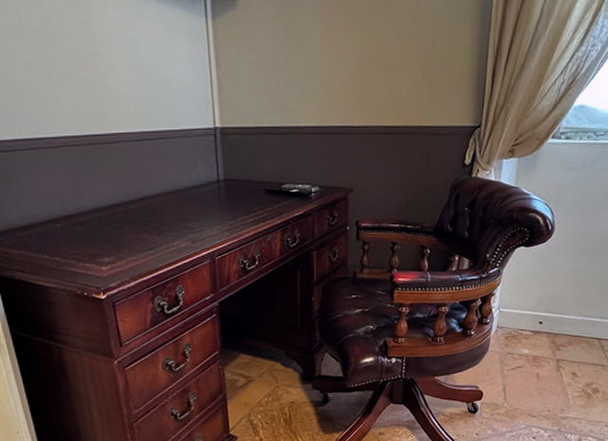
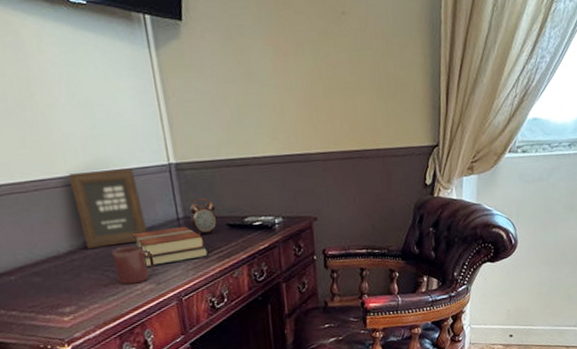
picture frame: none [120,129,188,203] -> present [69,168,147,249]
mug: none [152,203,192,241] -> present [111,245,155,285]
books: none [173,189,245,226] -> present [132,227,209,268]
alarm clock: none [230,162,256,198] -> present [189,198,218,235]

